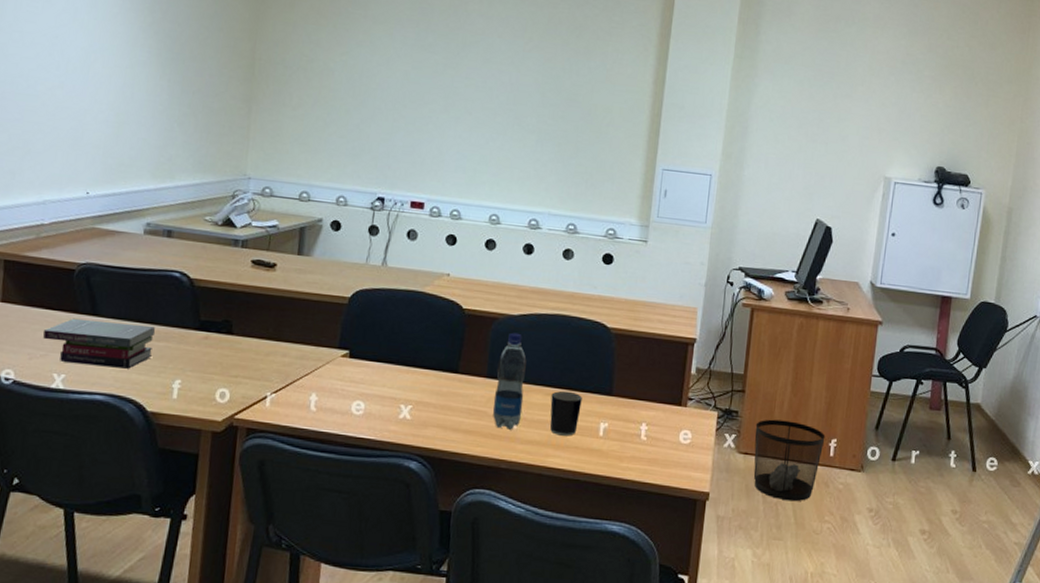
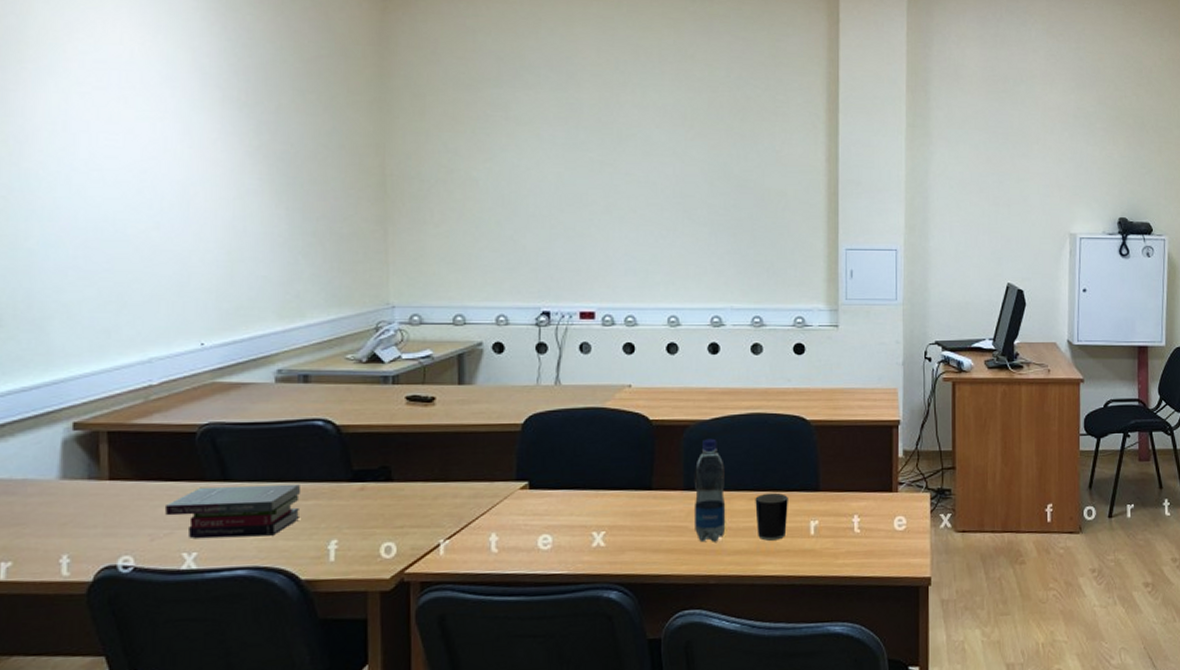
waste bin: present [753,419,826,502] -> none [970,492,1041,574]

